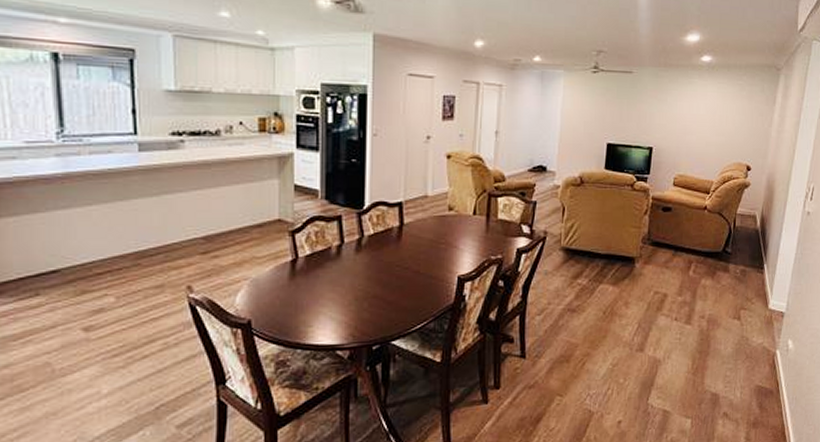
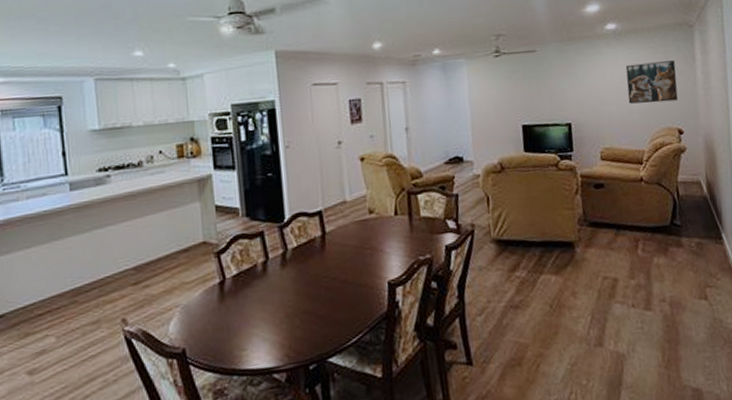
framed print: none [708,98,757,139] -> present [625,60,679,104]

